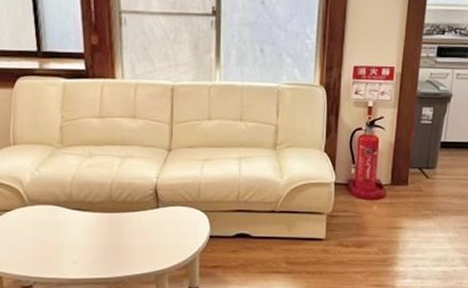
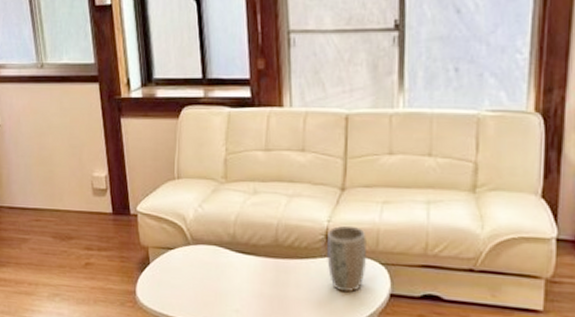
plant pot: none [156,180,191,237] -> present [327,225,367,293]

